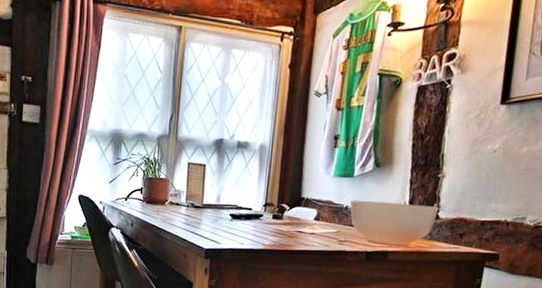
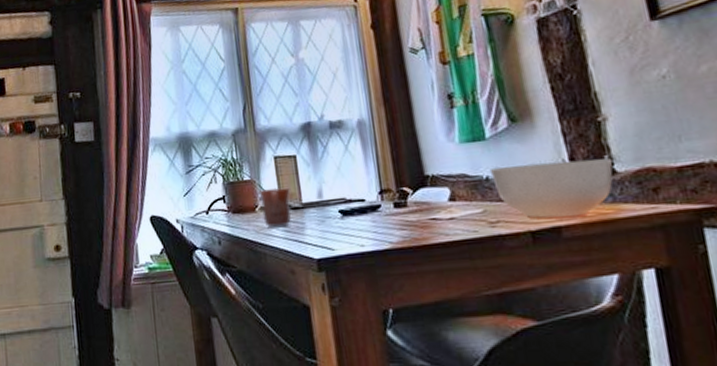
mug: none [170,188,196,219] -> present [258,187,291,227]

